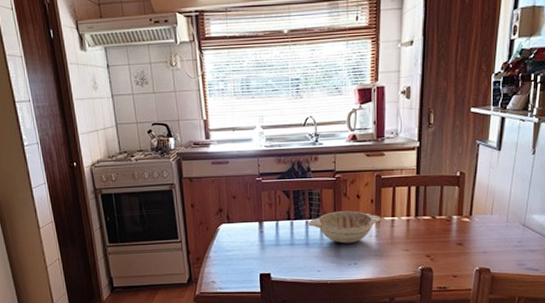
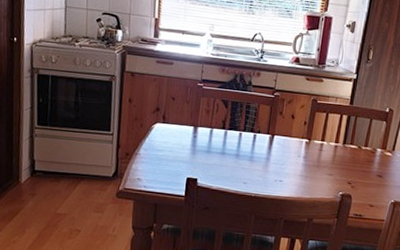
decorative bowl: present [308,211,381,244] -> none [241,127,312,161]

